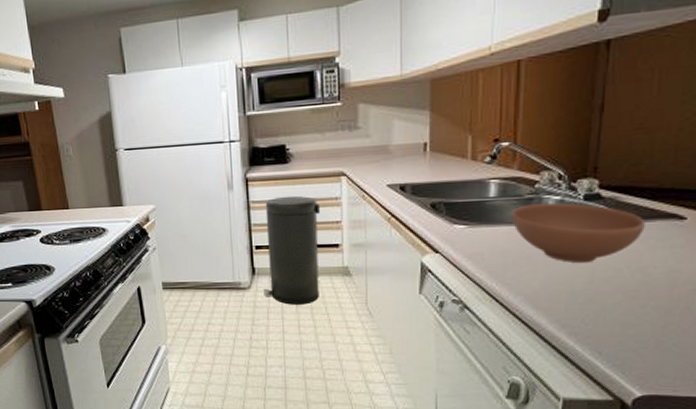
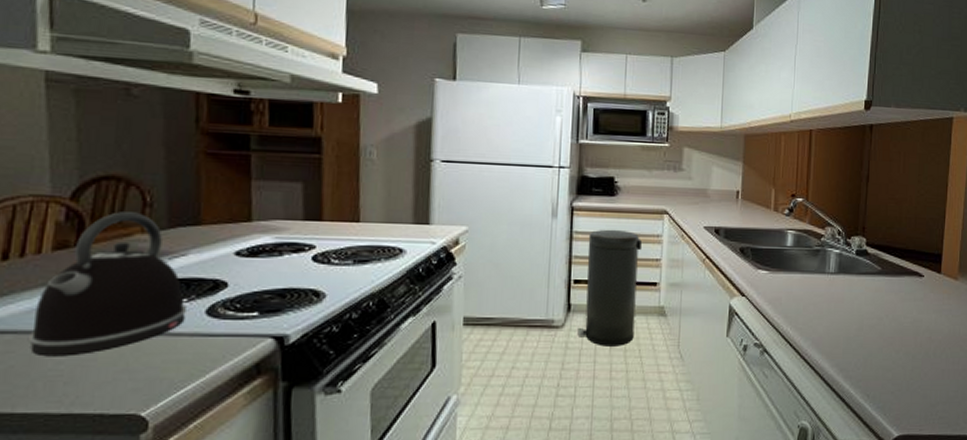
bowl: present [511,203,645,263] -> none [803,255,898,310]

